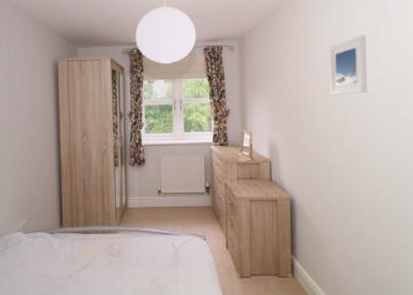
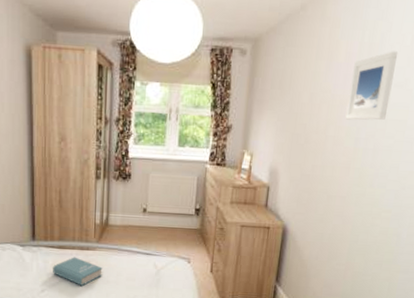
book: none [79,241,124,270] -> present [53,257,102,287]

